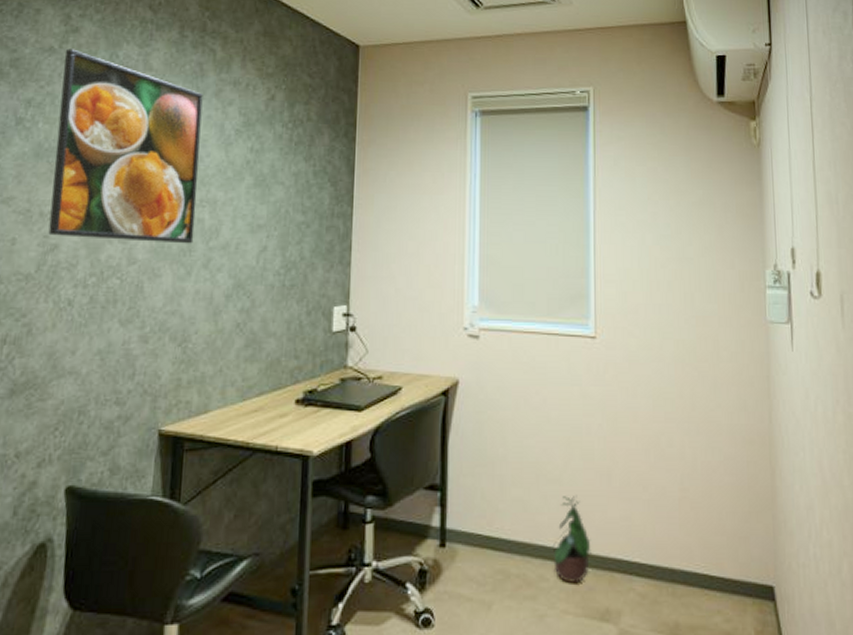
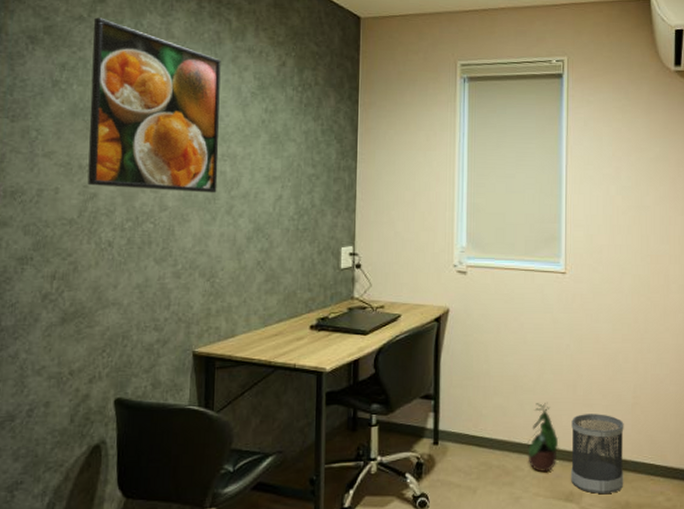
wastebasket: none [606,510,672,613] -> present [571,414,624,495]

